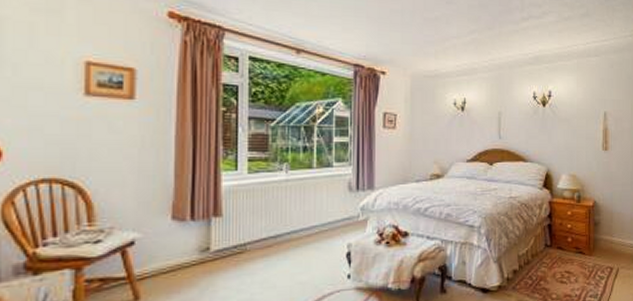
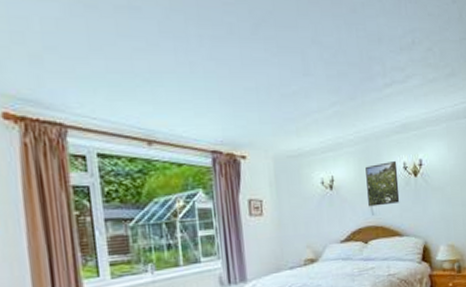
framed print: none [497,90,527,131] -> present [365,161,400,207]

